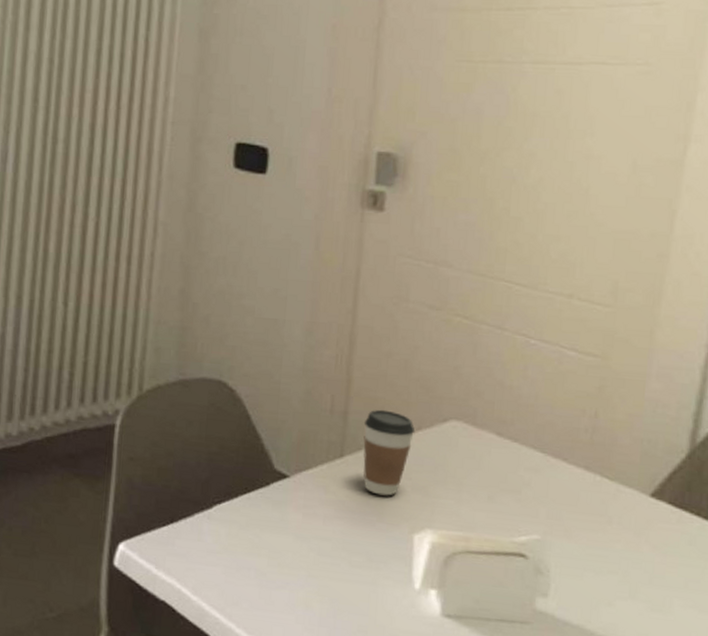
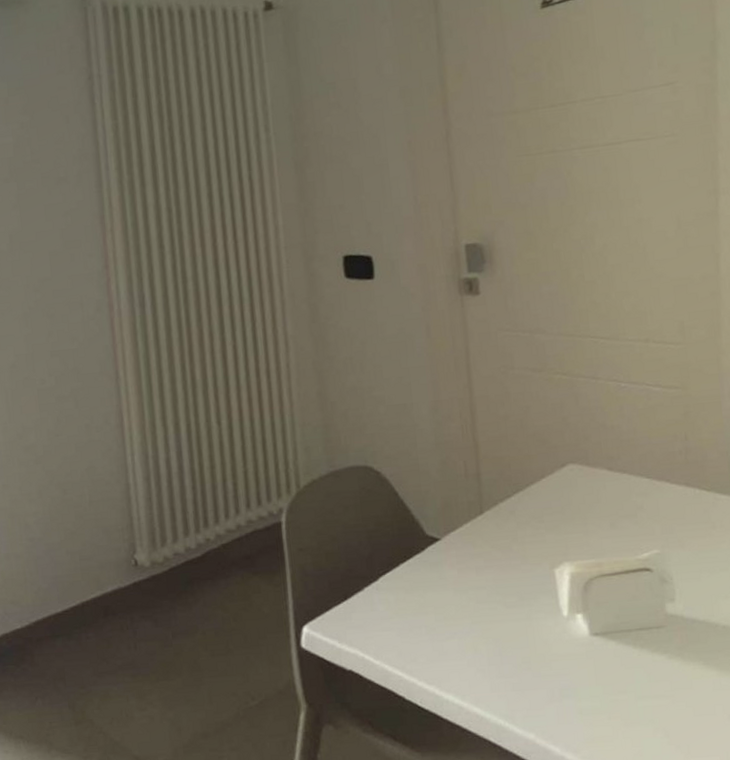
coffee cup: present [363,409,416,496] -> none [496,465,540,541]

